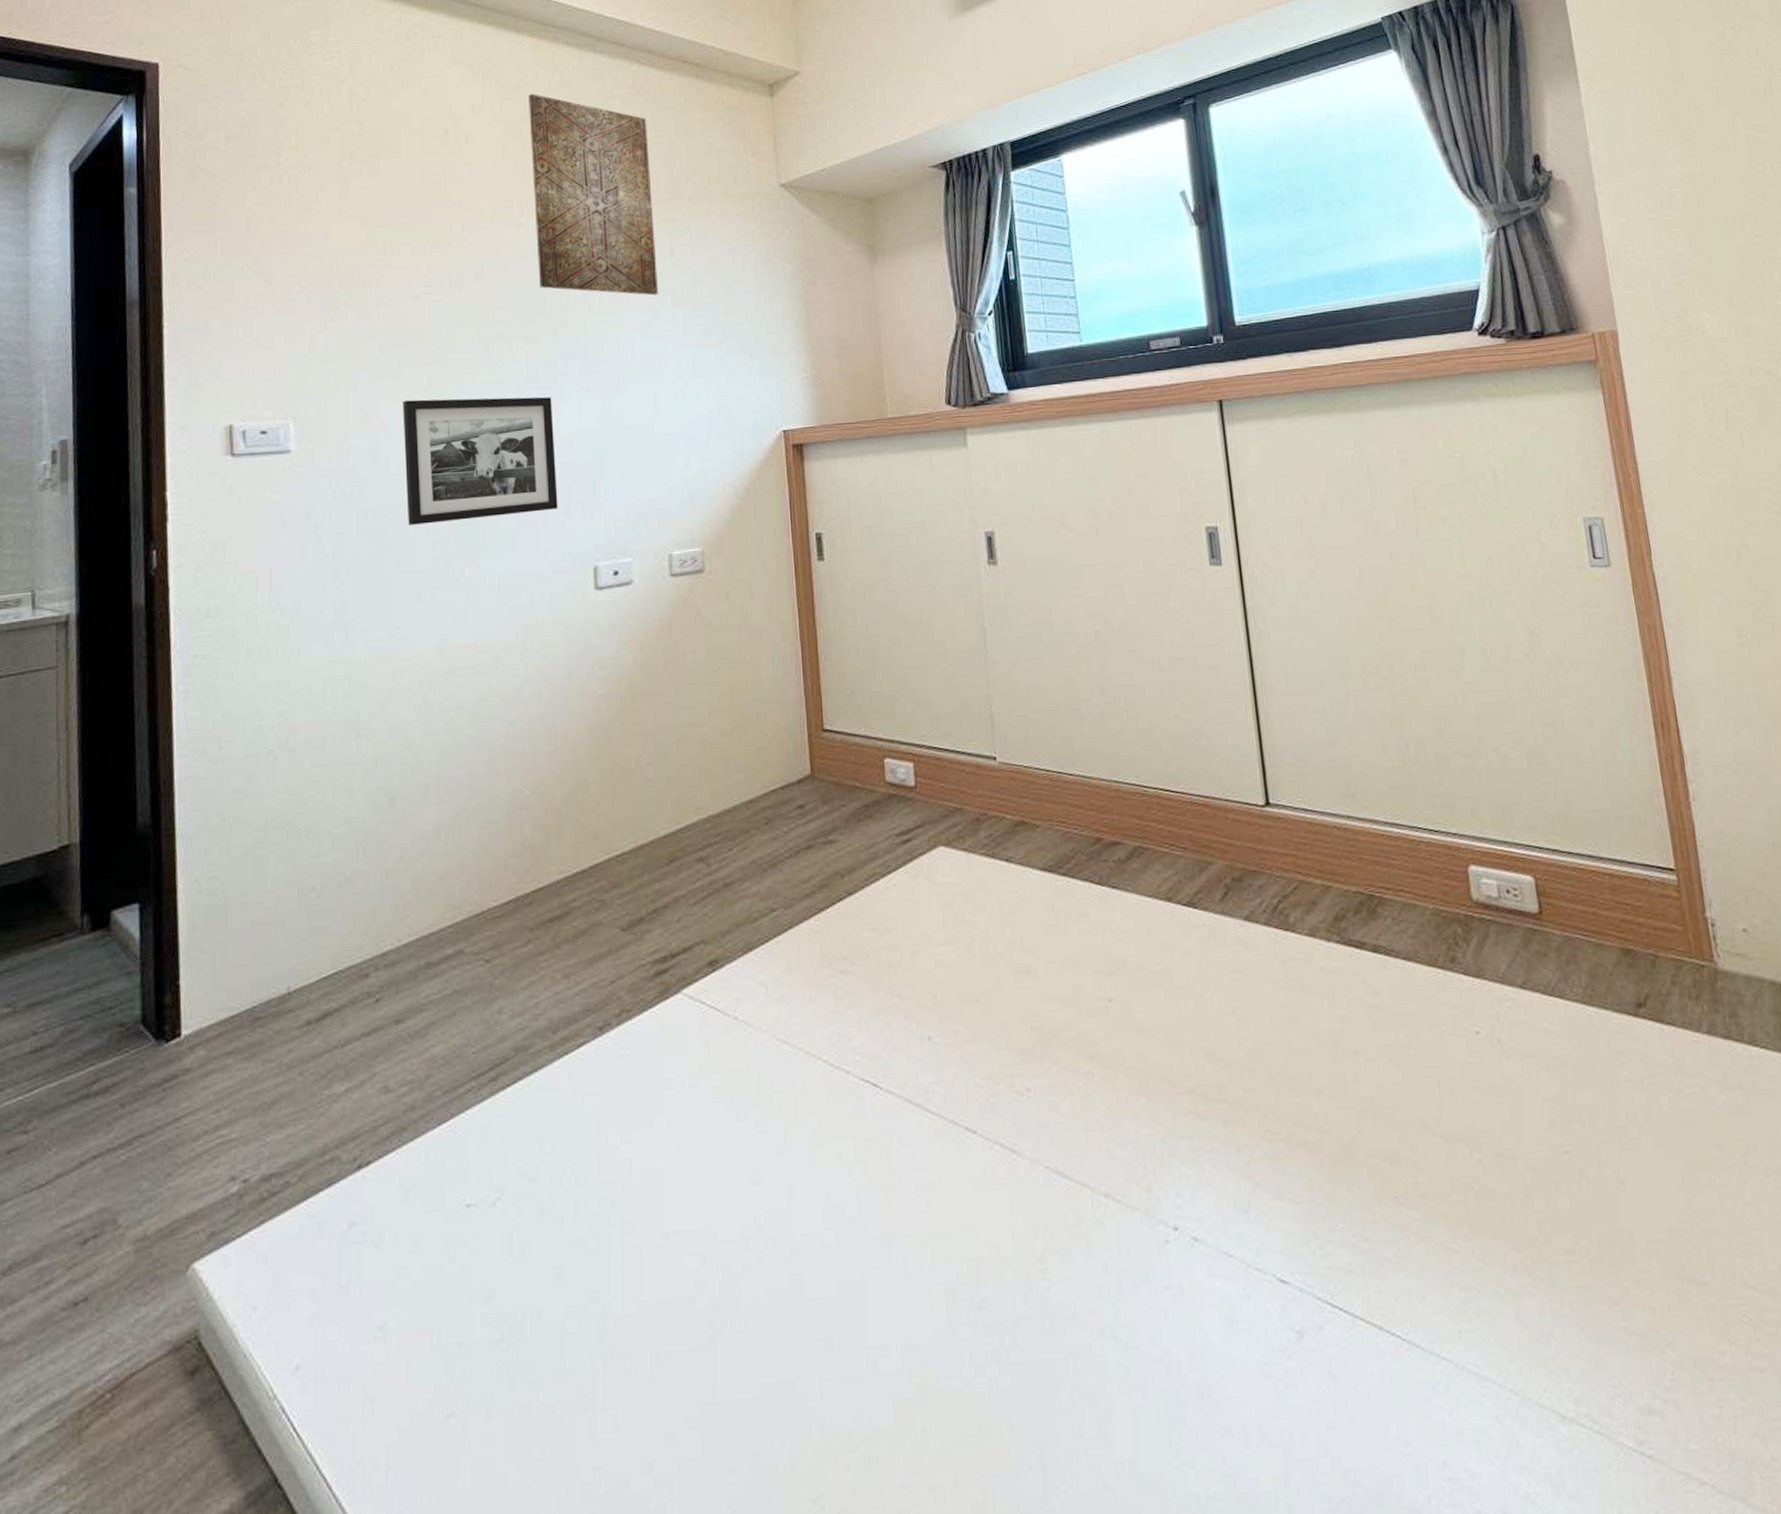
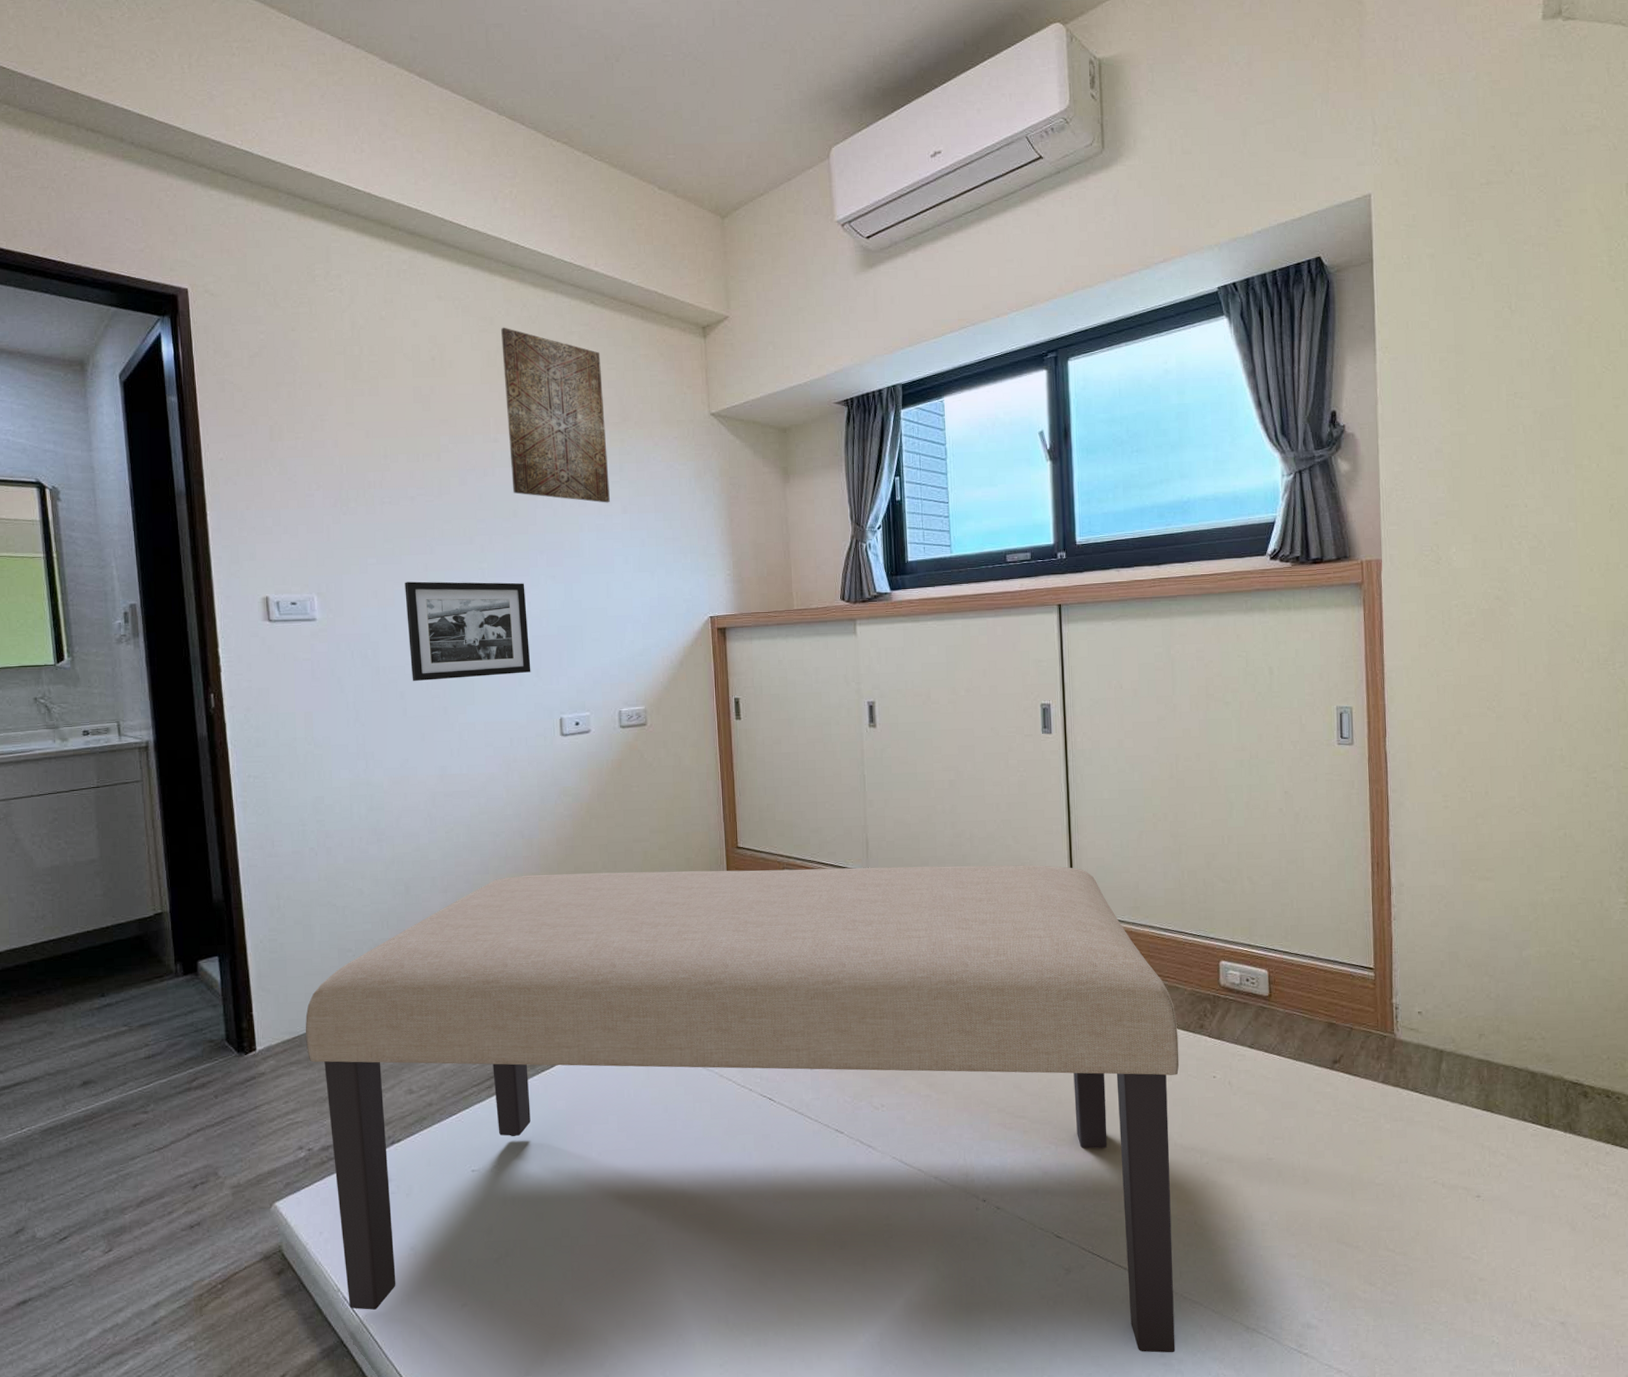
bench: none [248,740,1464,1462] -> present [305,864,1180,1353]

